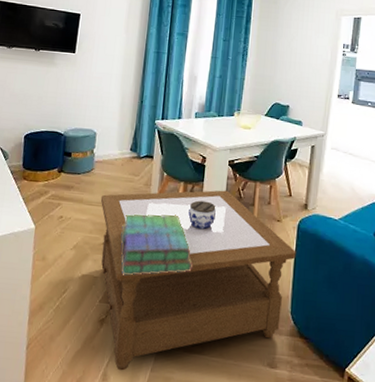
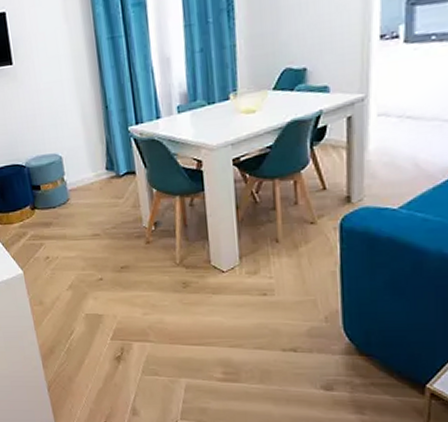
coffee table: present [100,190,296,371] -> none [85,196,342,405]
stack of books: present [120,214,192,276] -> none [116,235,209,310]
jar: present [187,200,217,230] -> none [190,213,229,248]

